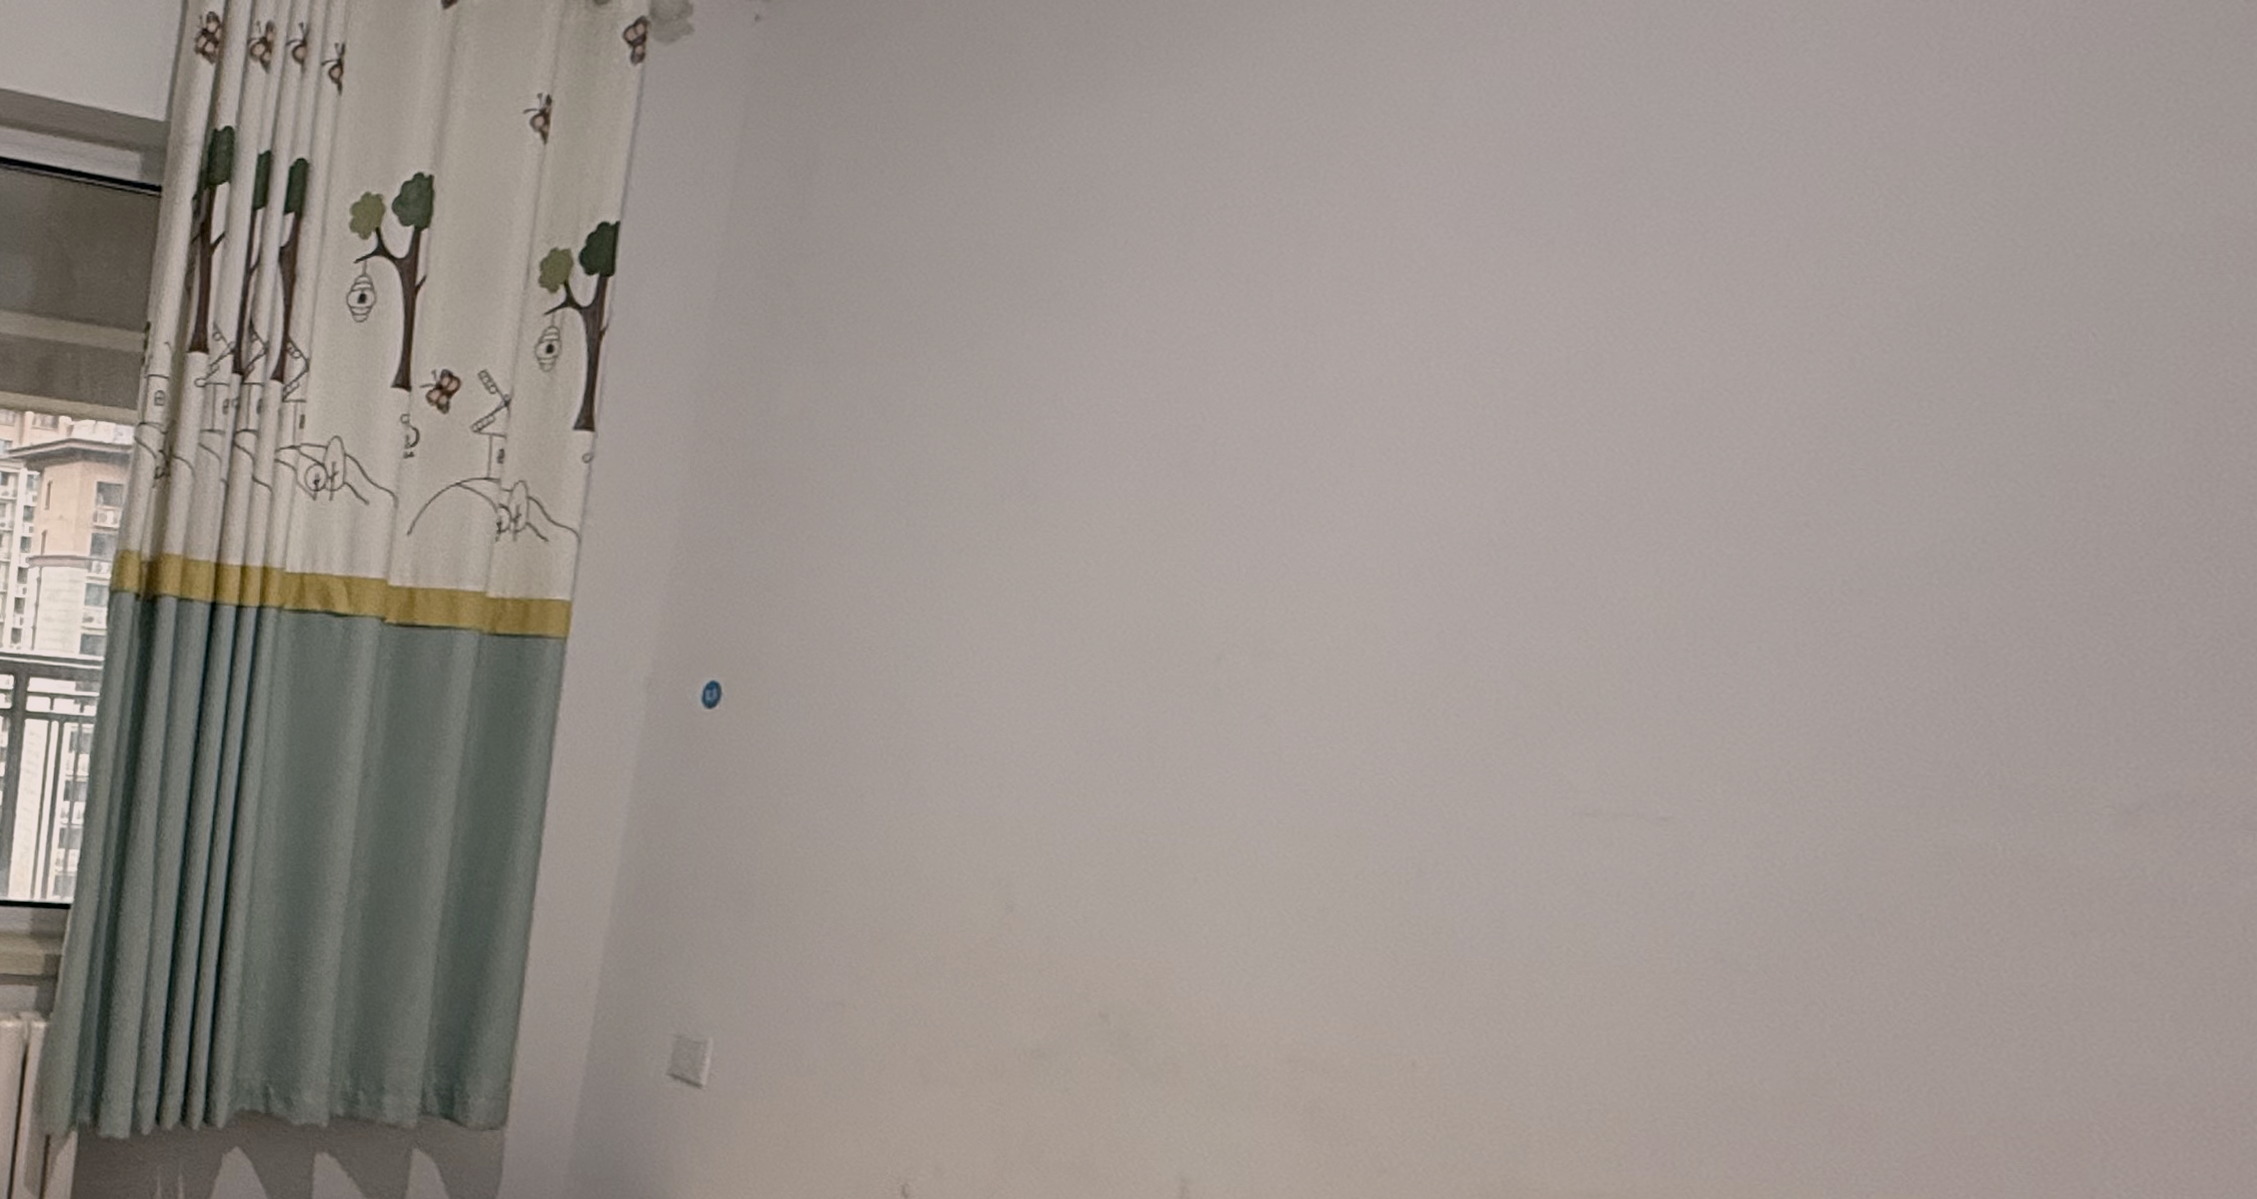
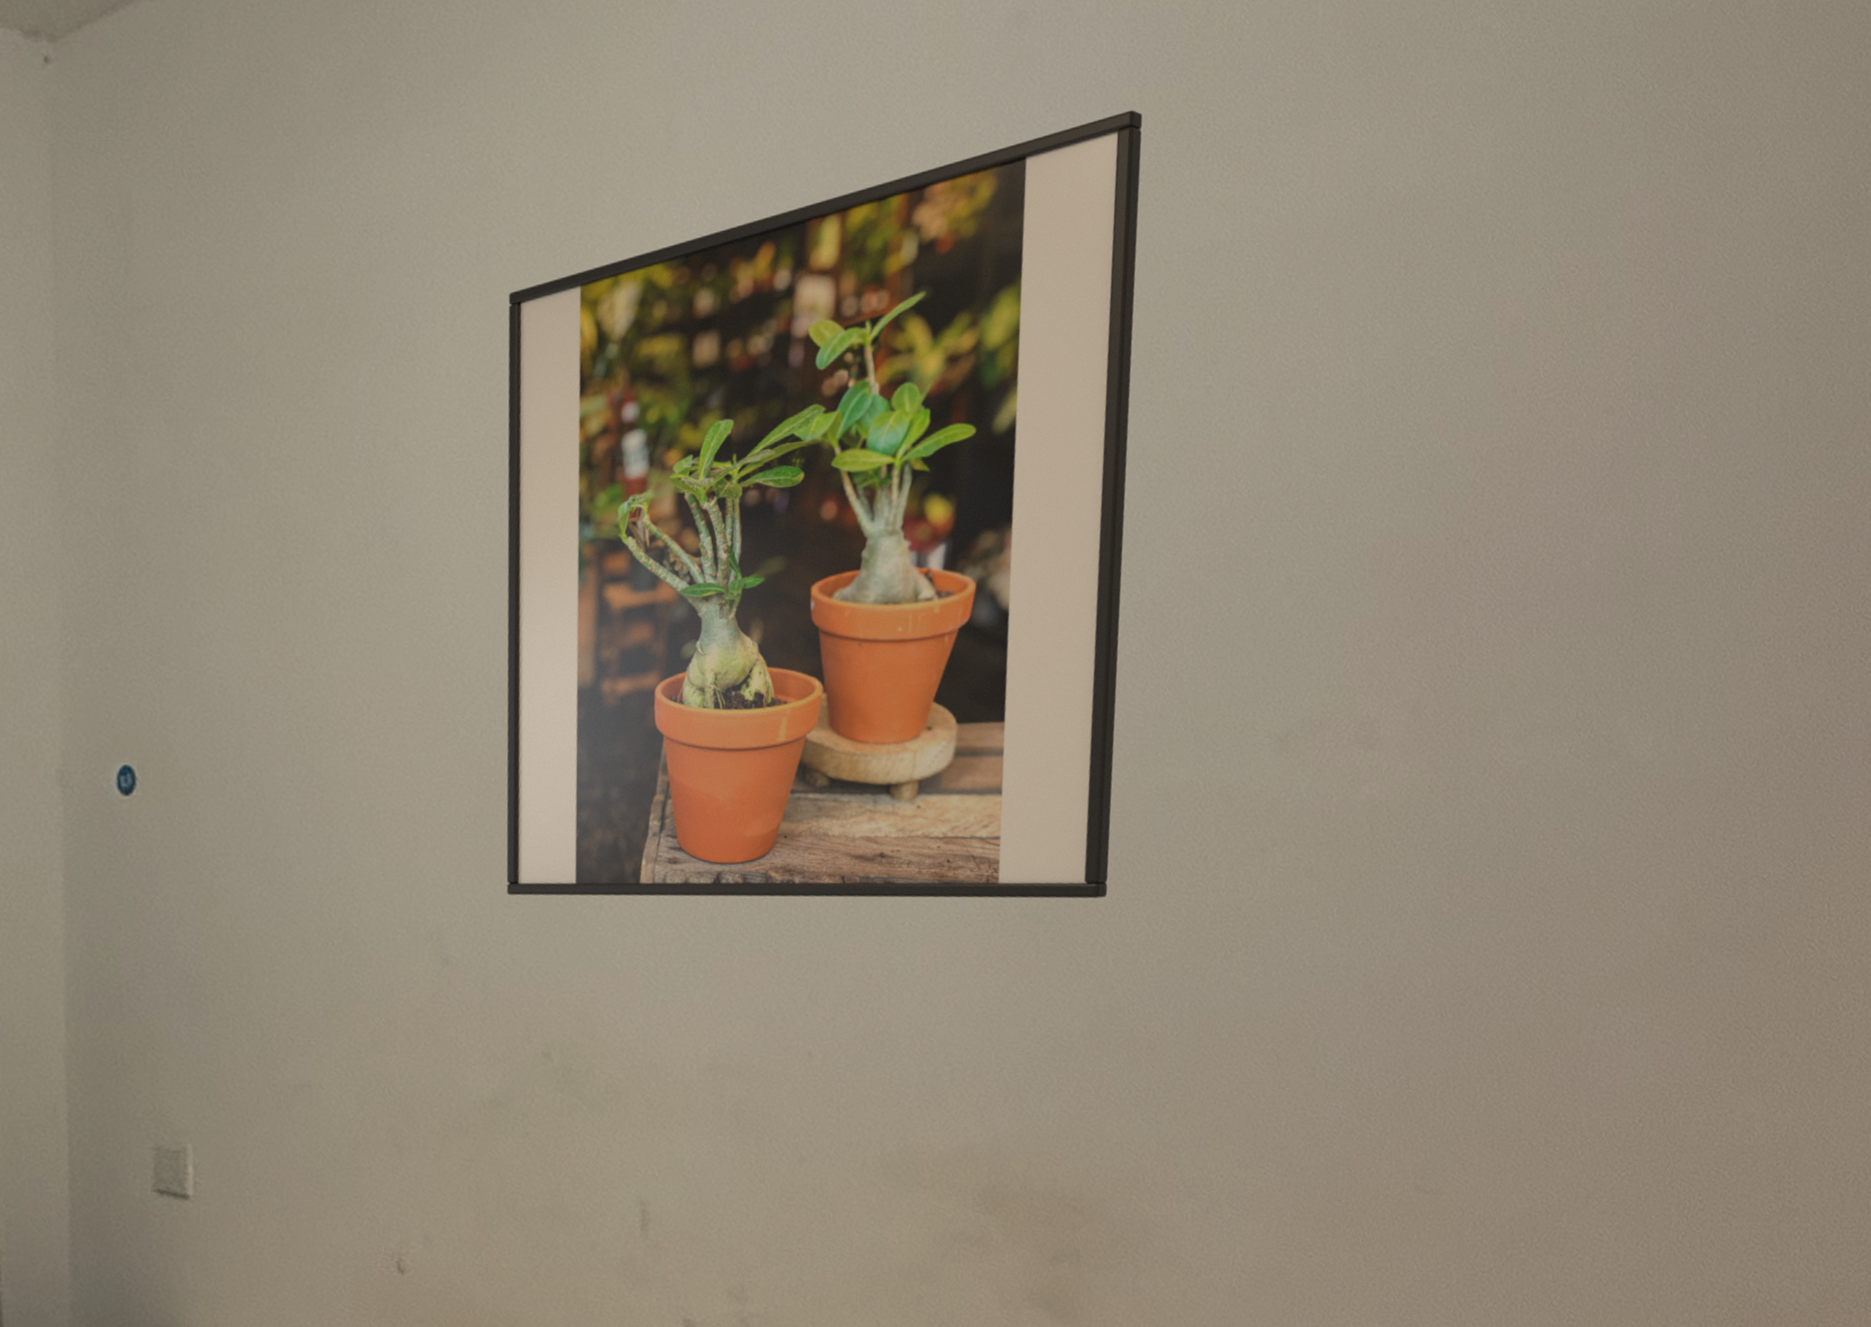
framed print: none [1090,81,2080,956] -> present [506,110,1143,899]

